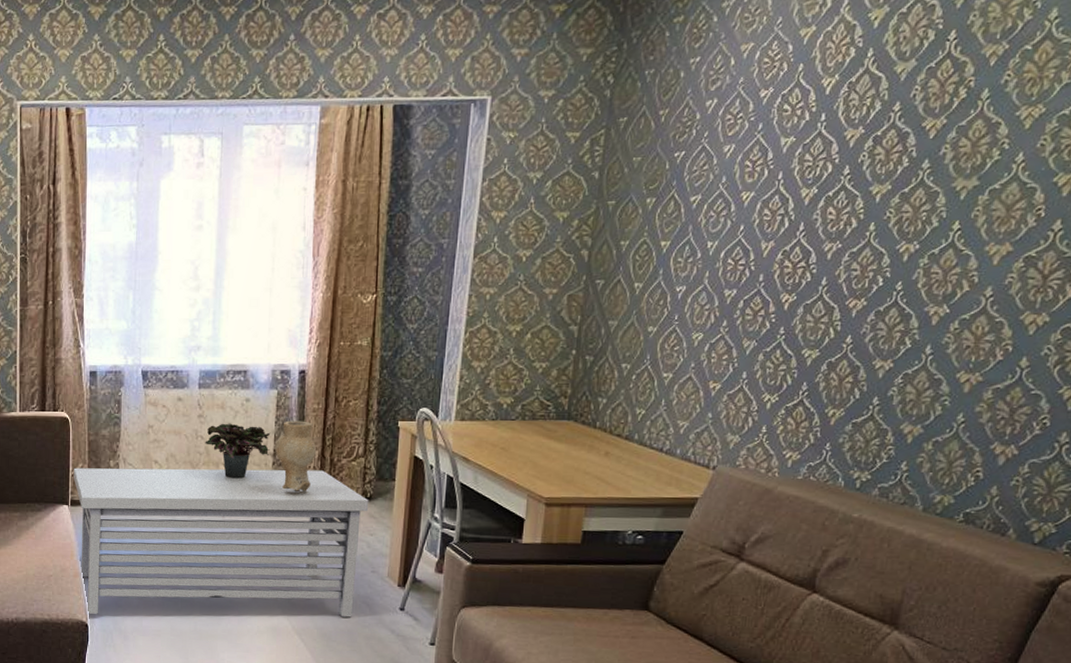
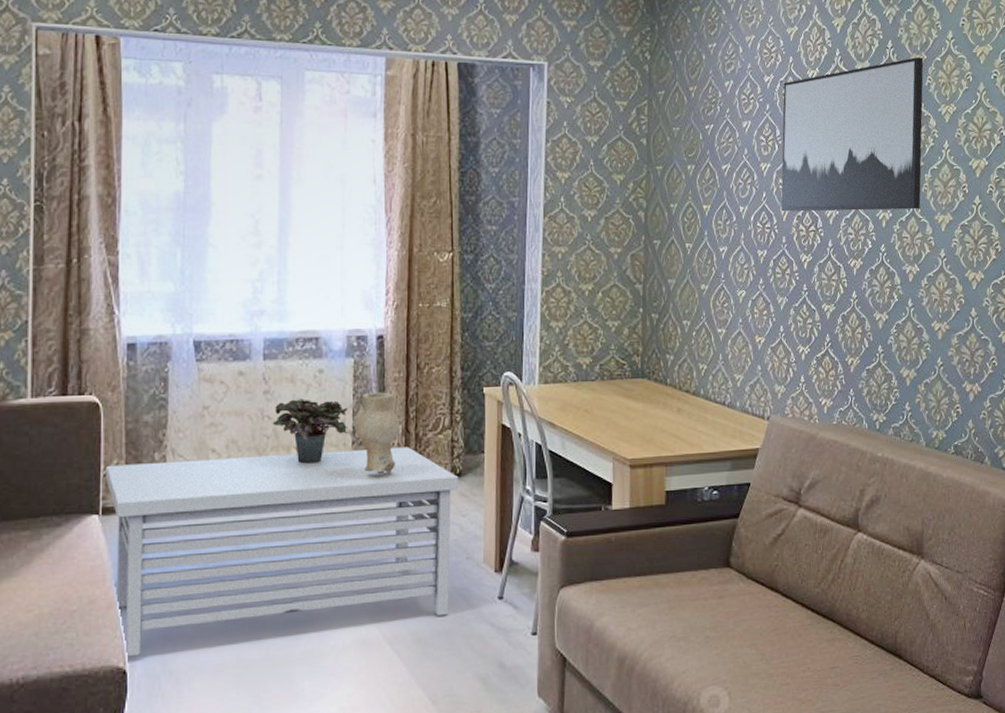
wall art: none [763,47,1003,246] -> present [781,57,924,212]

